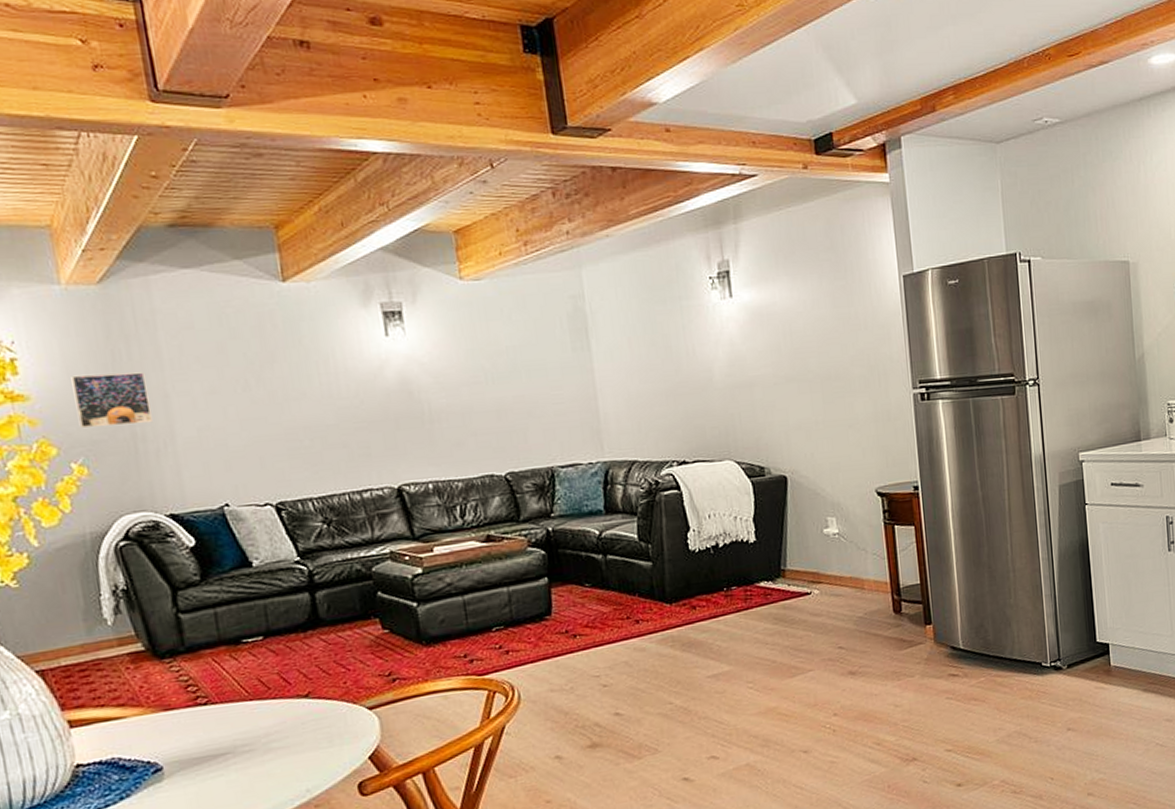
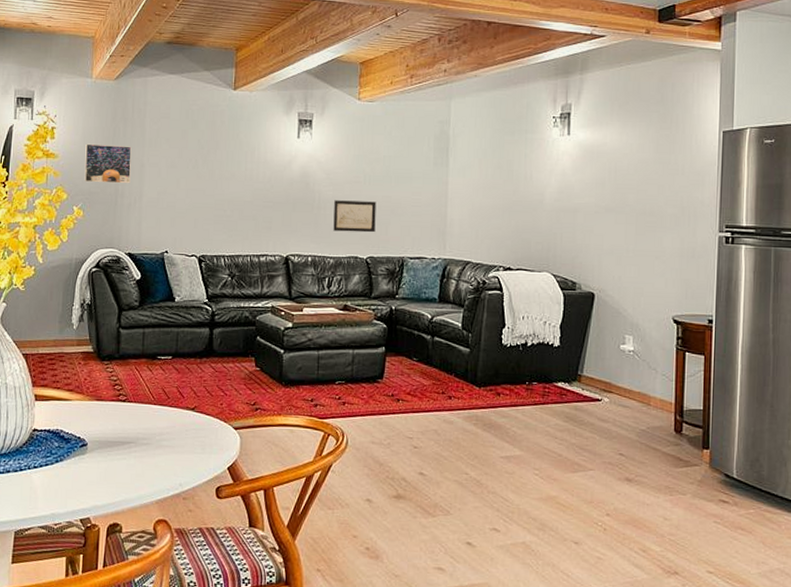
wall art: none [450,404,511,448] -> present [333,200,376,233]

